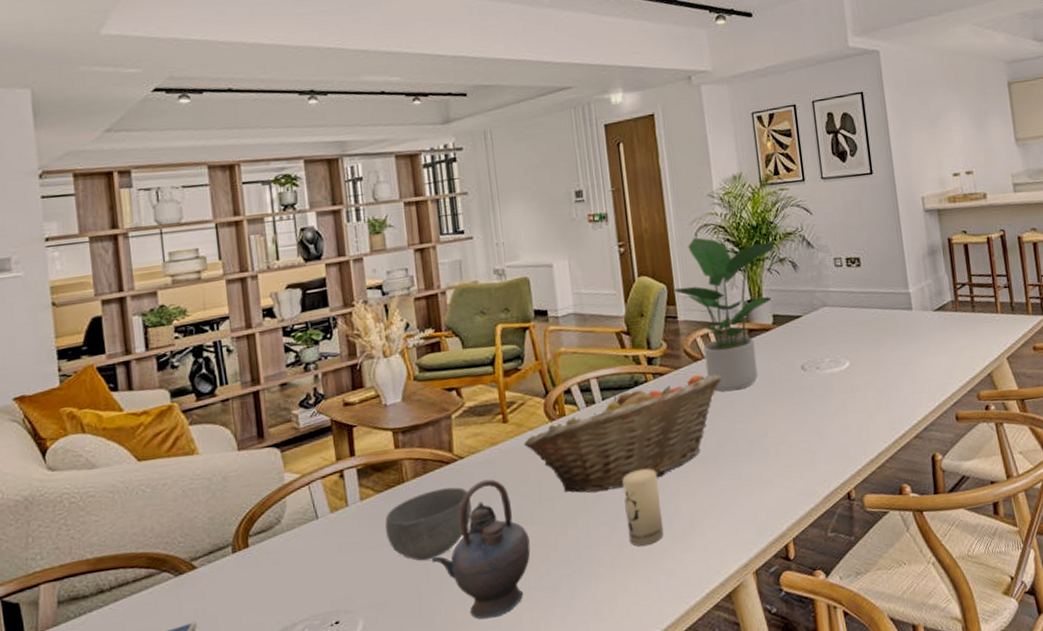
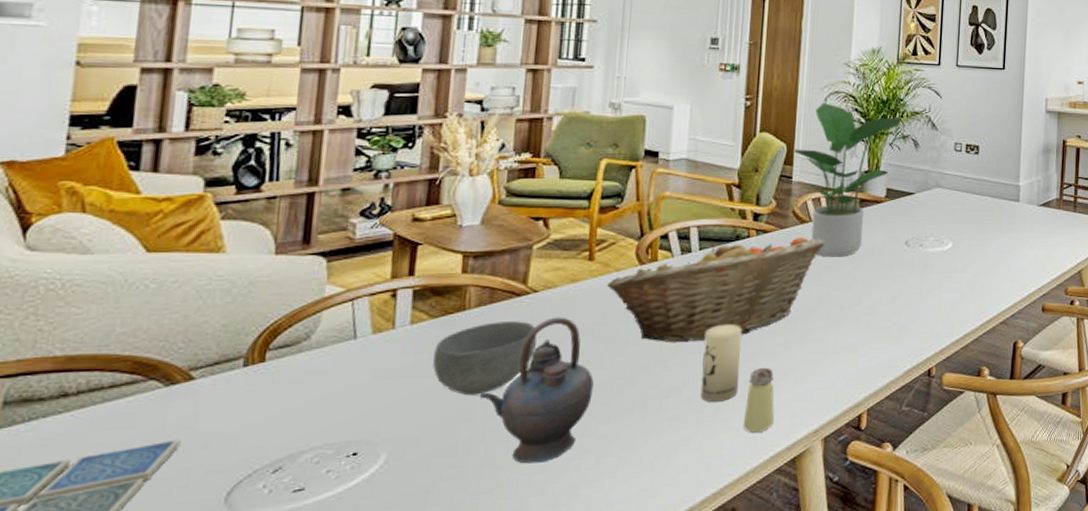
saltshaker: none [672,507,704,572] -> present [743,367,775,433]

